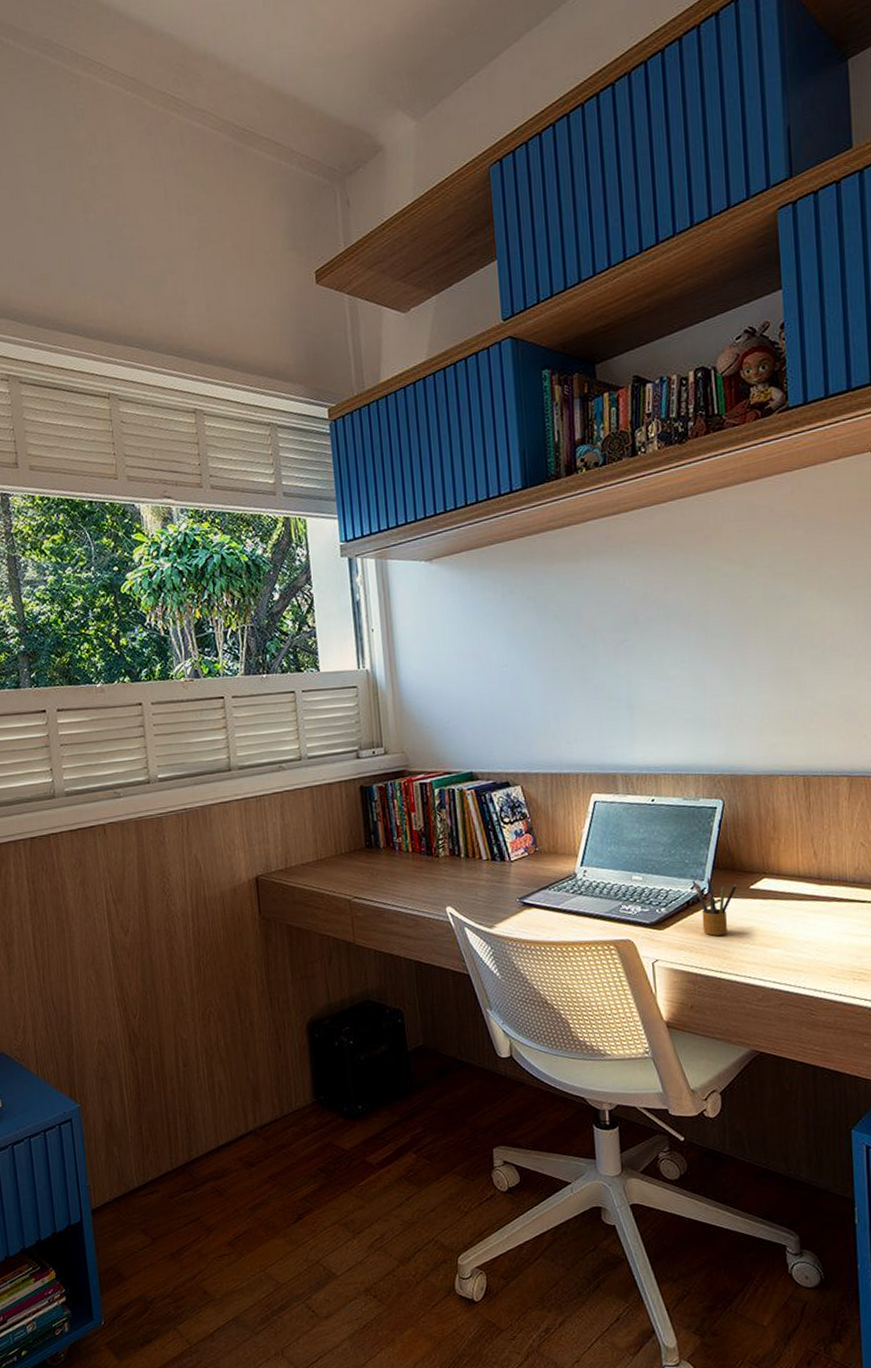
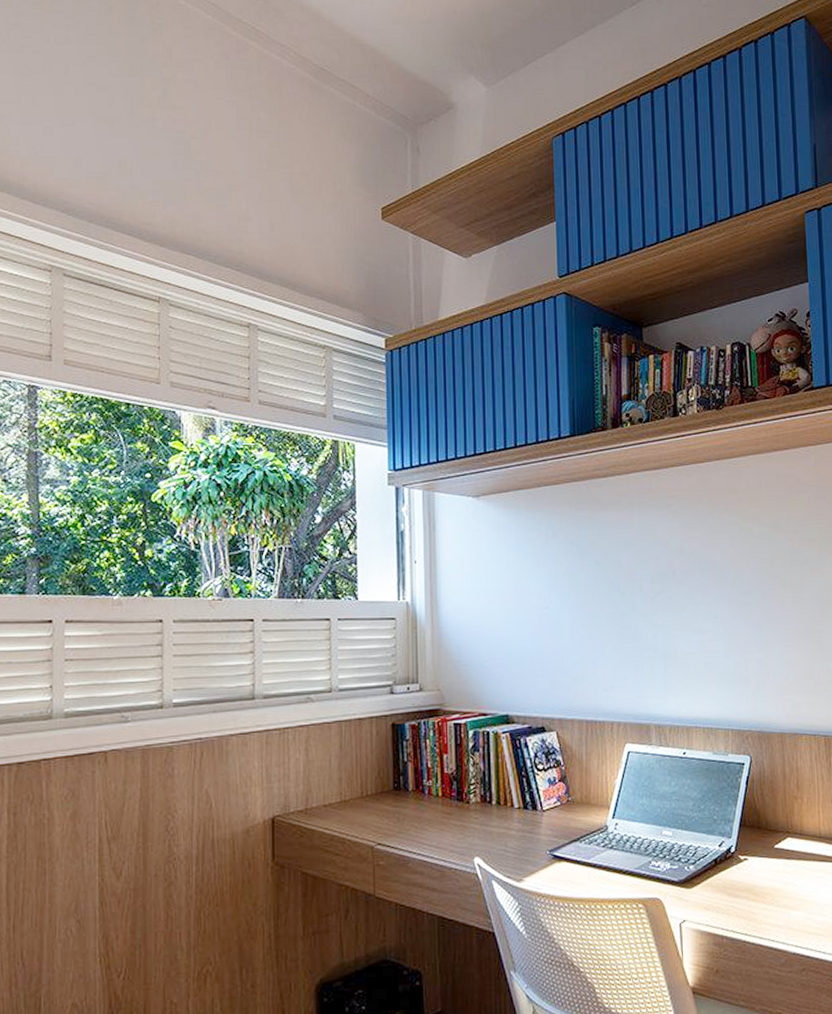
pencil box: present [692,877,738,936] -> none [720,835,763,896]

